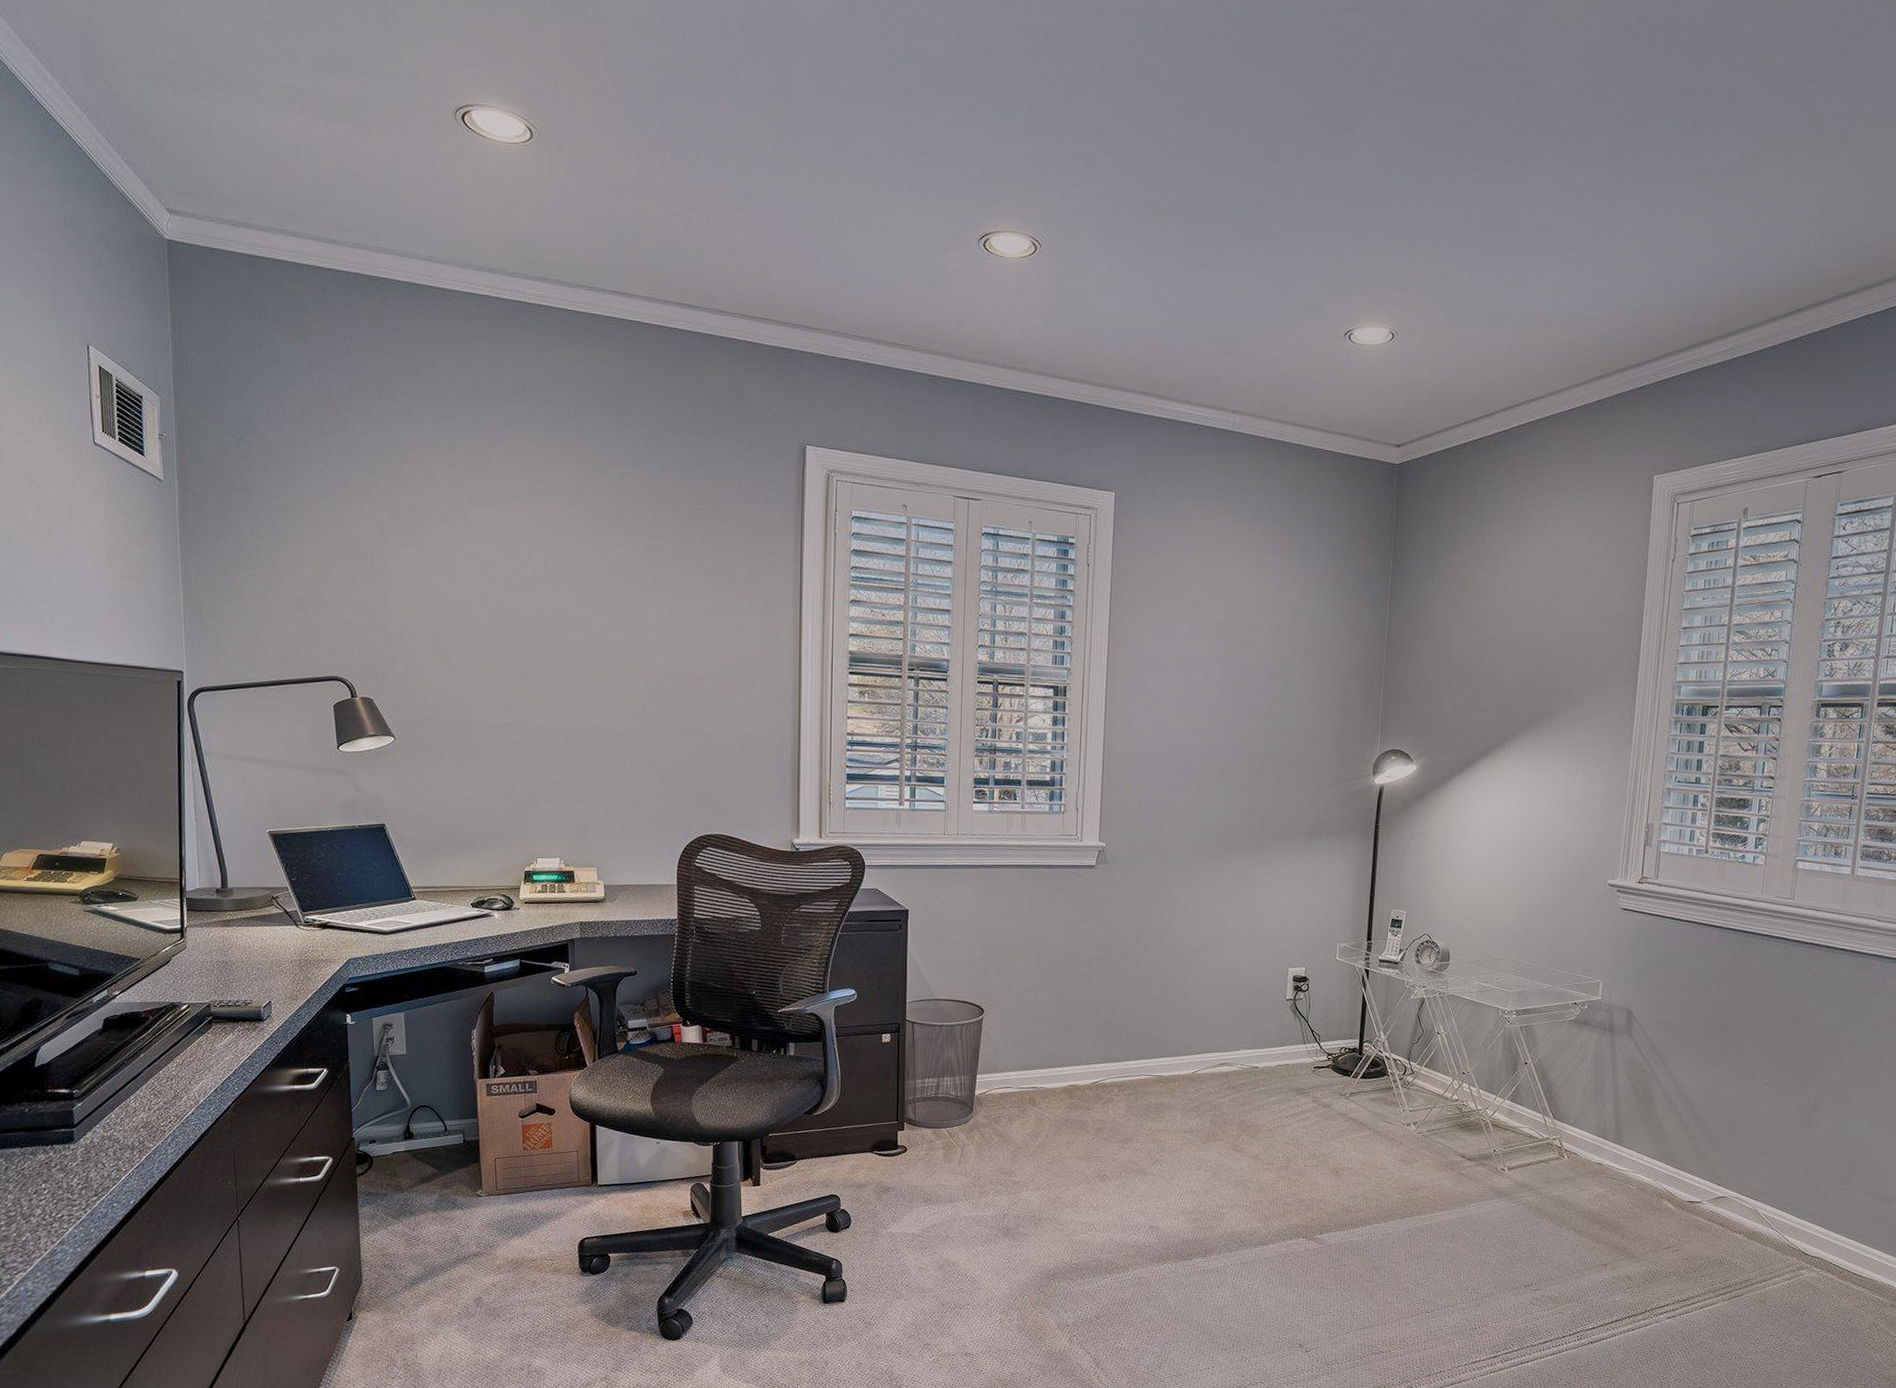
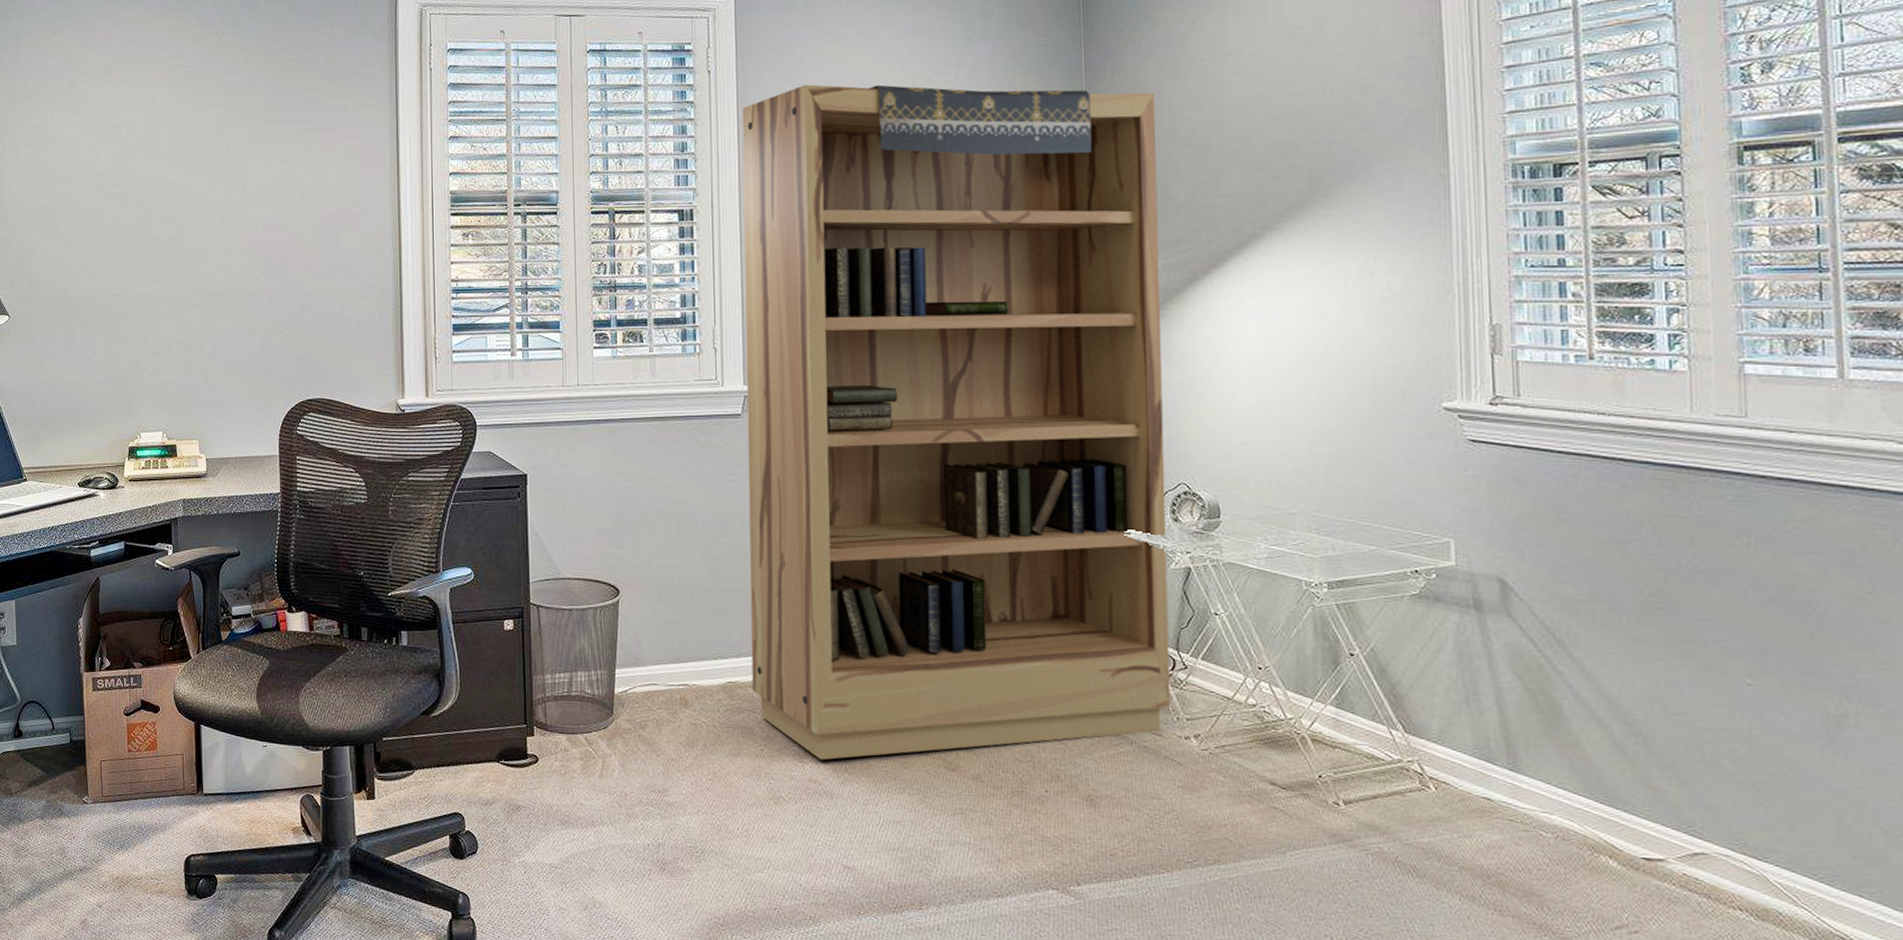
bookshelf: none [1088,585,1440,1145] -> present [742,84,1171,760]

